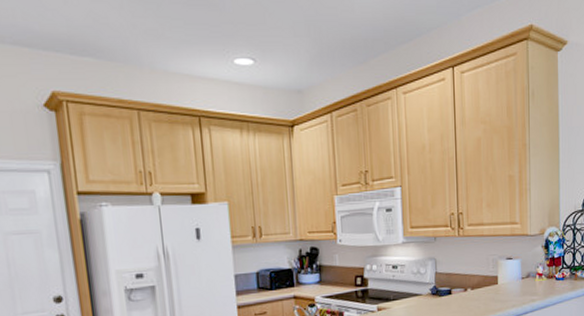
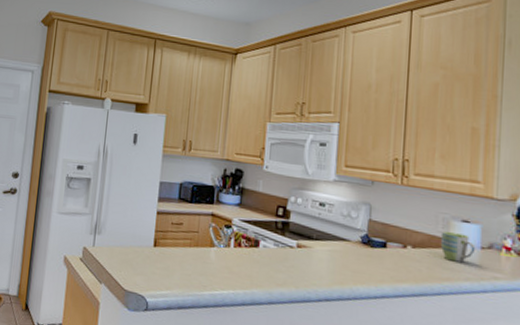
mug: none [492,269,518,294] -> present [440,231,476,263]

